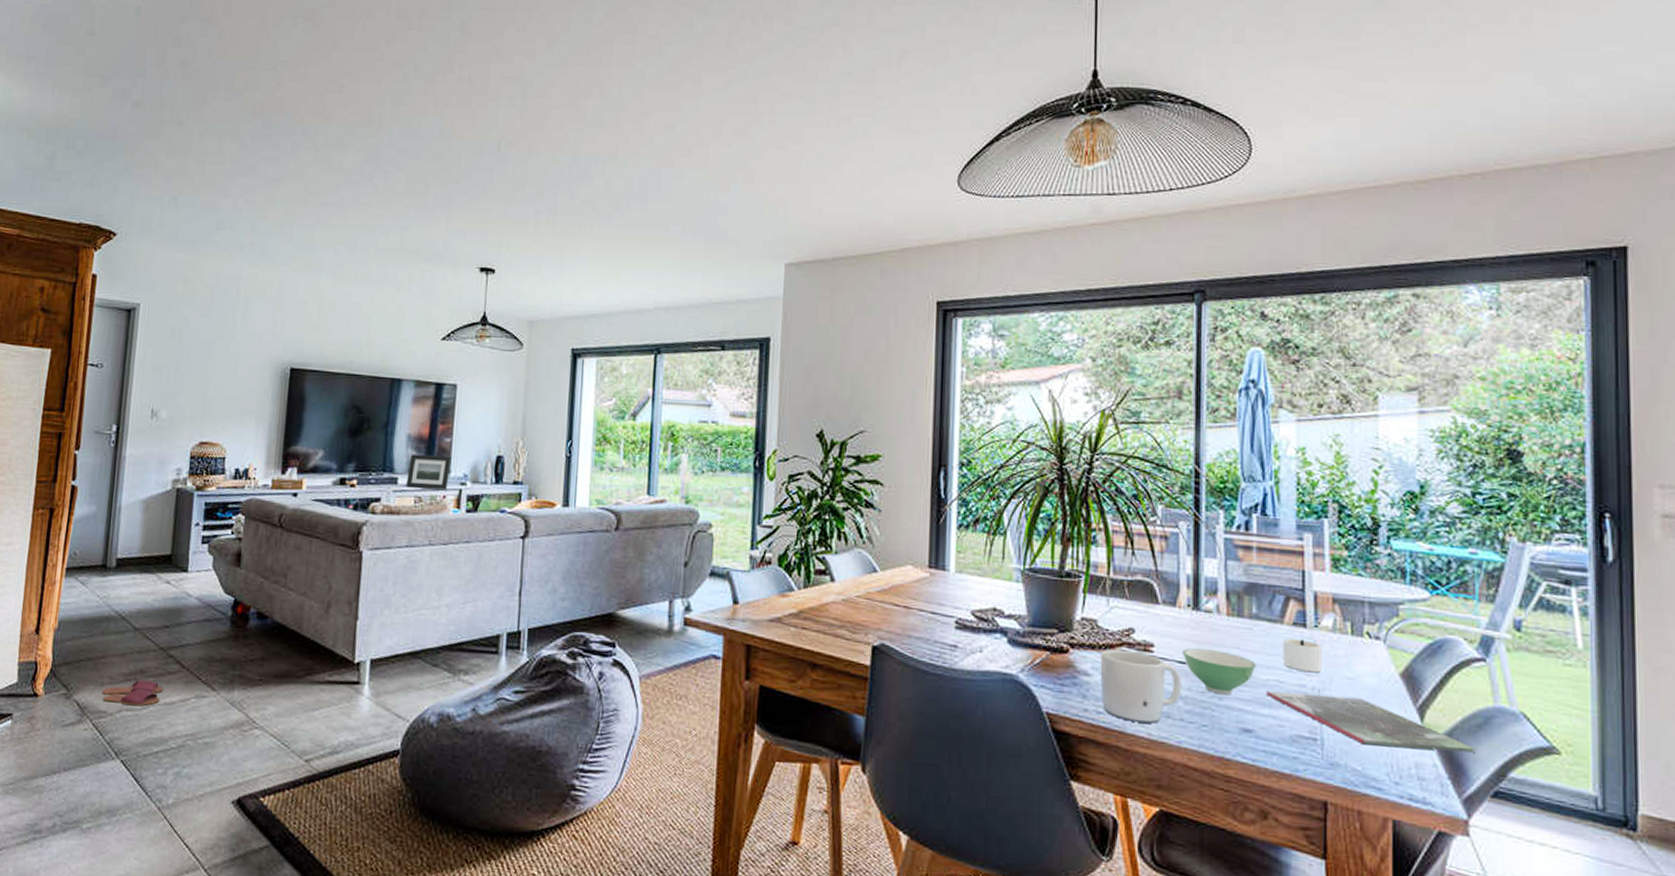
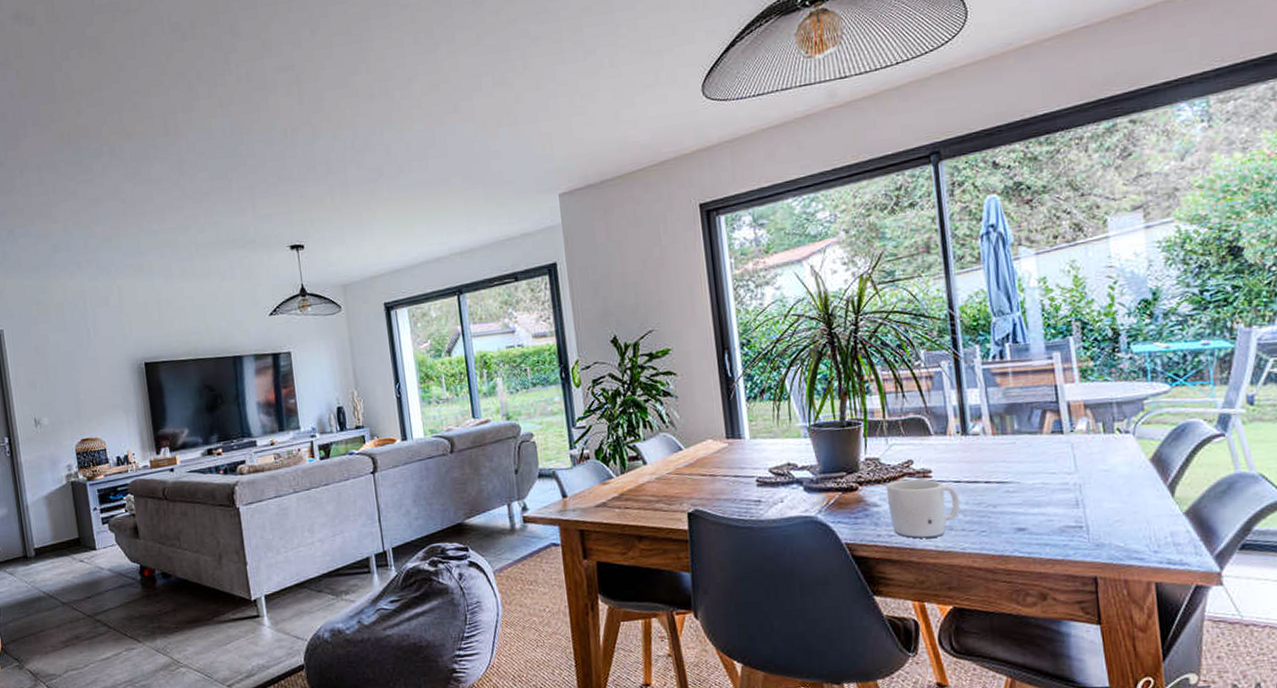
slippers: present [102,680,164,706] -> none [48,643,98,666]
picture frame: present [406,454,452,490] -> none [263,414,301,448]
bowl: present [1182,648,1256,696] -> none [957,466,1023,504]
magazine: present [1266,690,1477,753] -> none [1033,485,1223,524]
candle: present [1283,638,1322,673] -> none [1044,444,1081,472]

